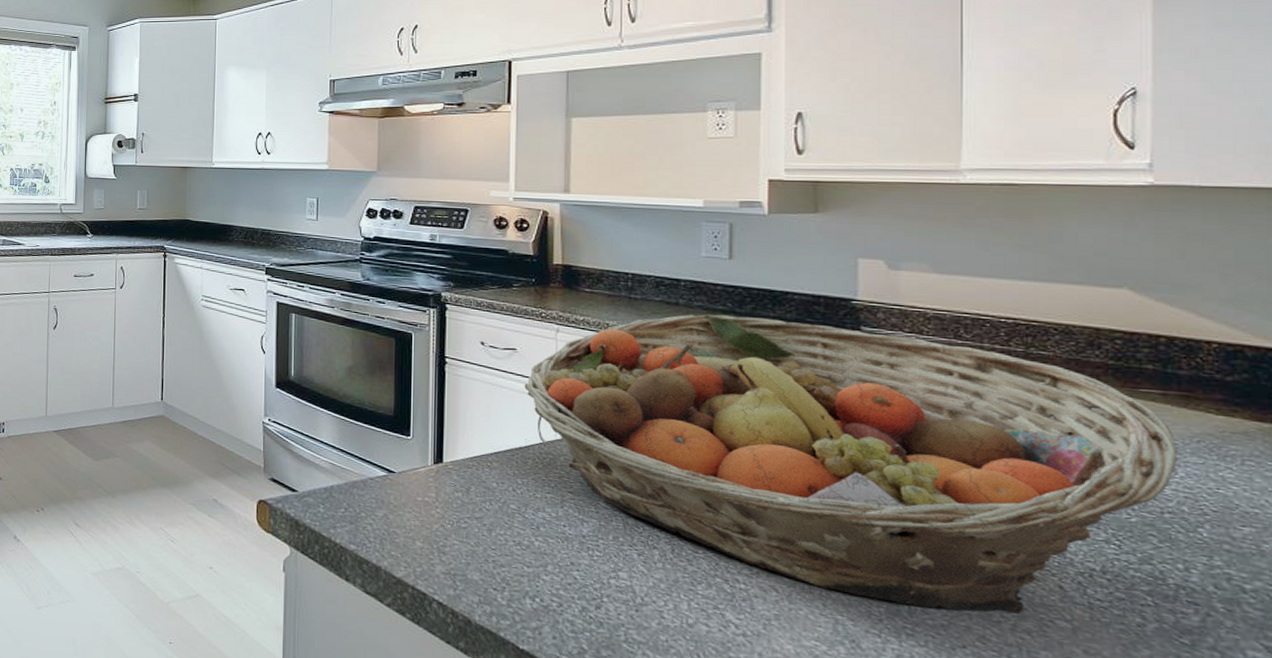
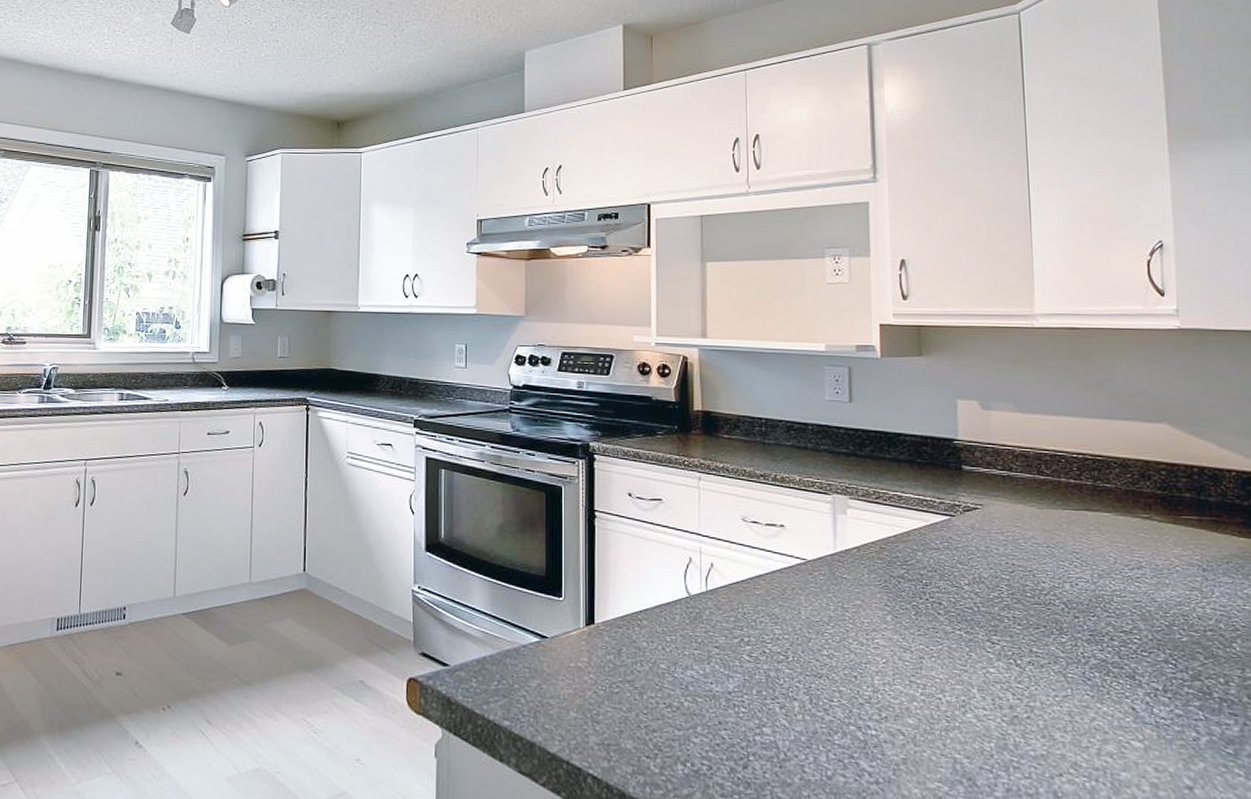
fruit basket: present [524,313,1177,614] -> none [670,457,1214,741]

